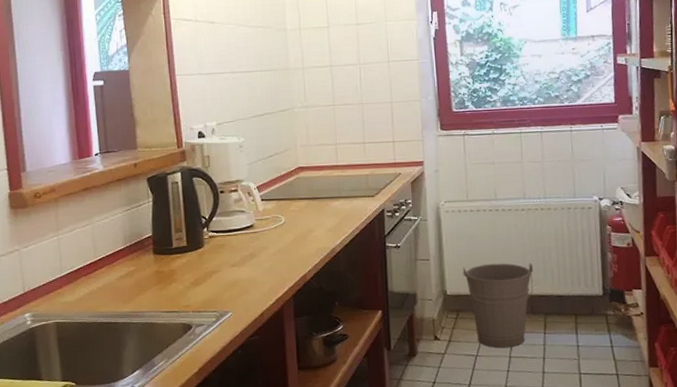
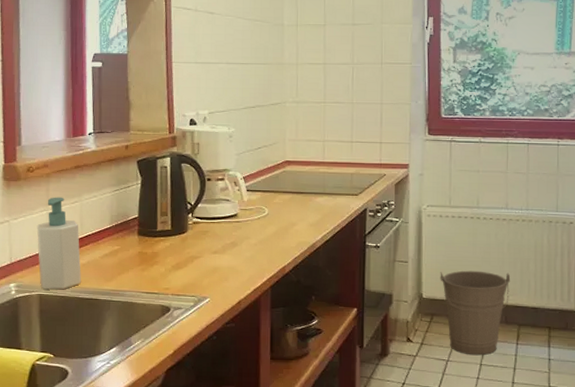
soap bottle: none [48,221,98,317] -> present [36,197,81,290]

